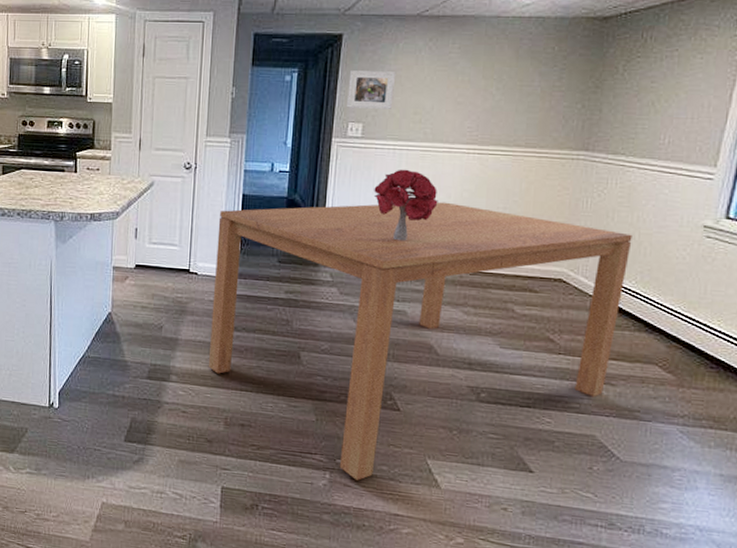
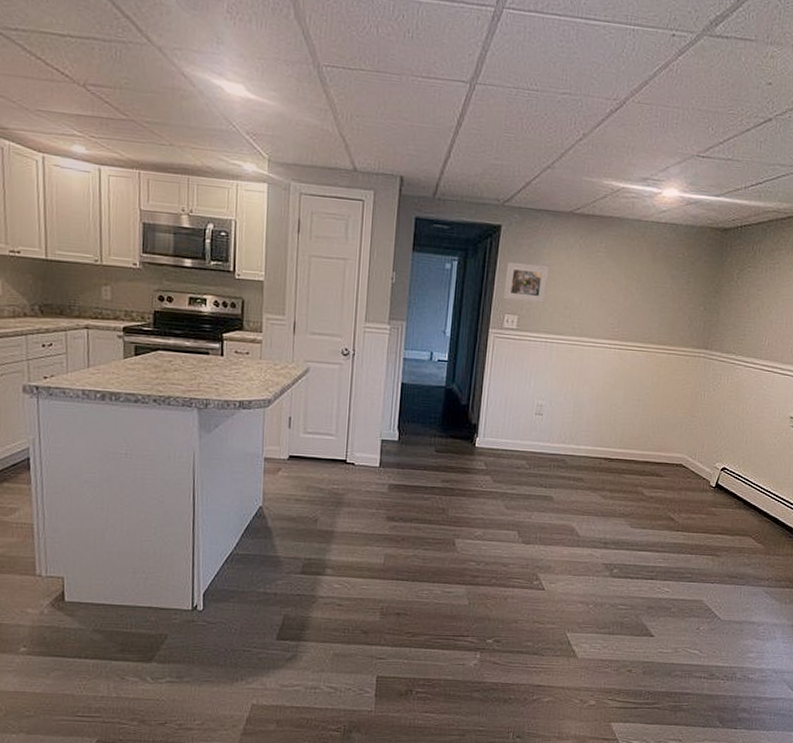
dining table: present [208,202,633,480] -> none [364,393,738,657]
bouquet: present [373,169,438,241] -> none [526,361,583,431]

